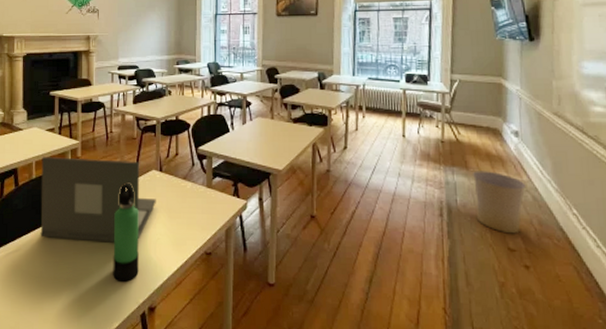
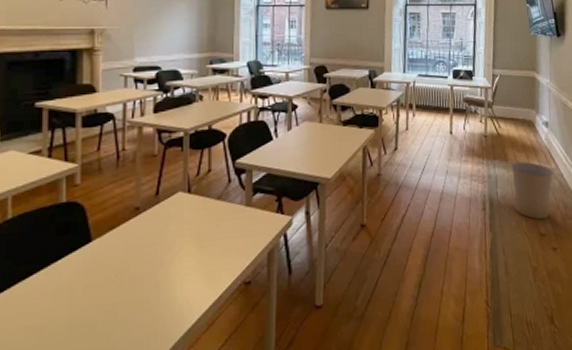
laptop: present [40,157,156,243] -> none [19,183,183,296]
thermos bottle: present [113,184,139,282] -> none [125,212,160,335]

